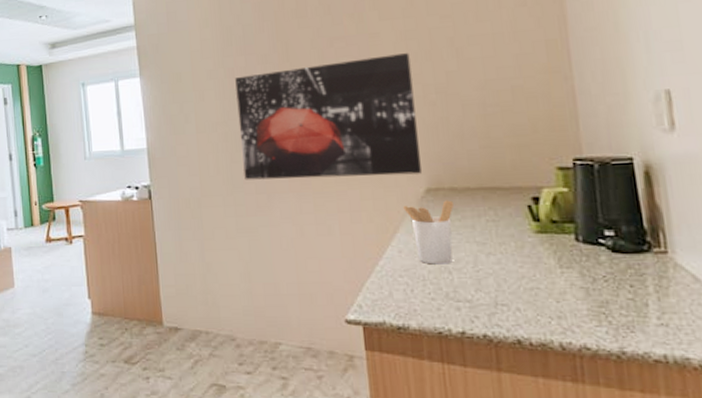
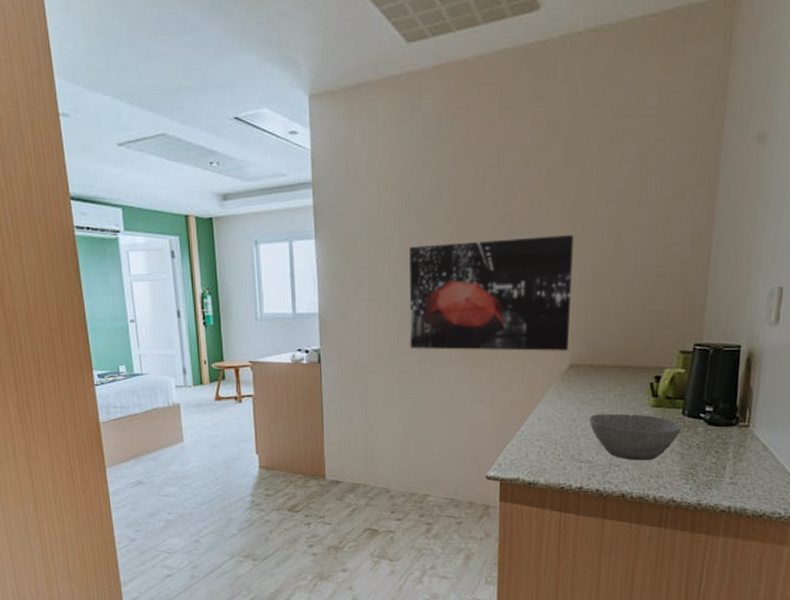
utensil holder: present [403,200,454,265] -> none [548,375,590,431]
bowl: none [459,242,579,299] -> present [589,414,682,461]

